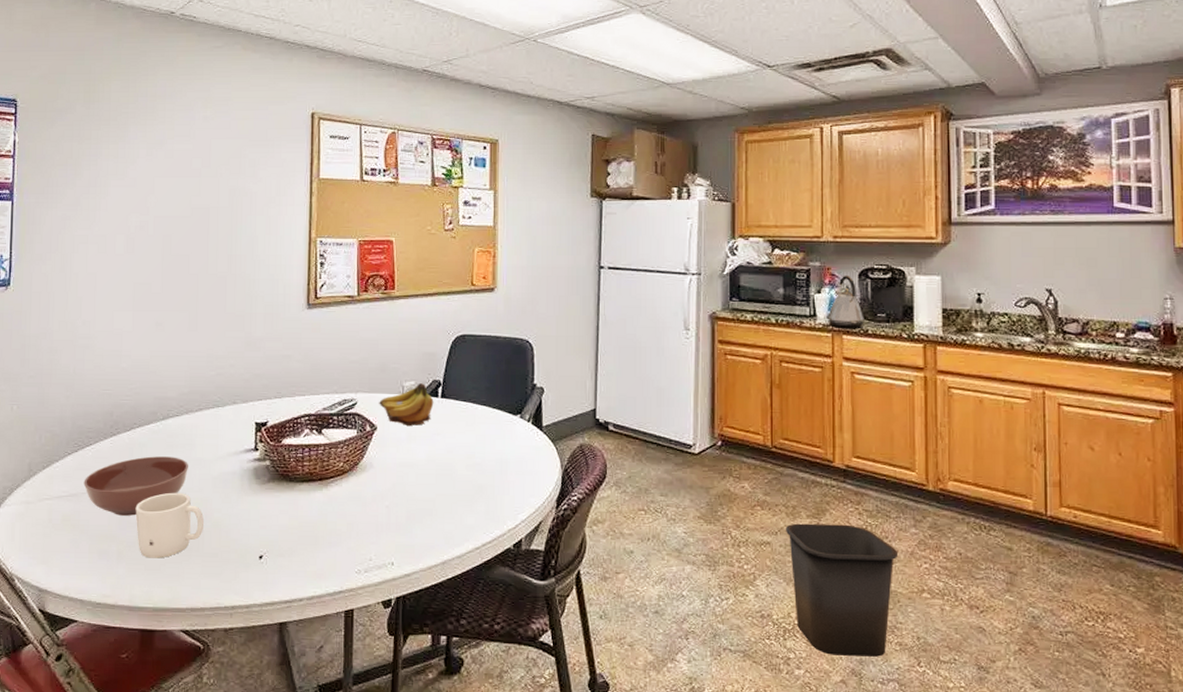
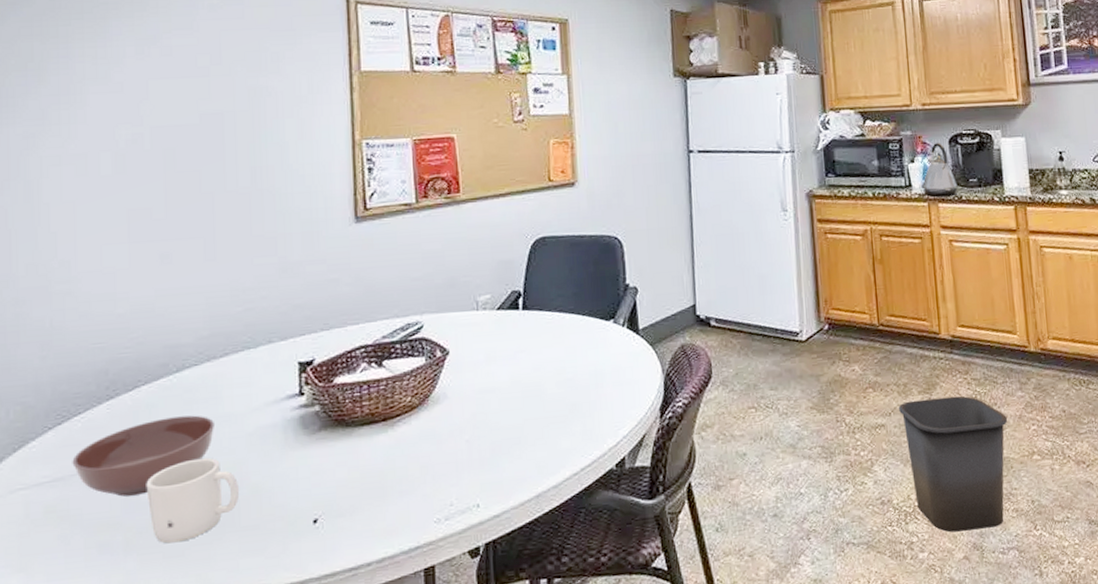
fruit: present [379,383,434,426] -> none [450,296,515,346]

